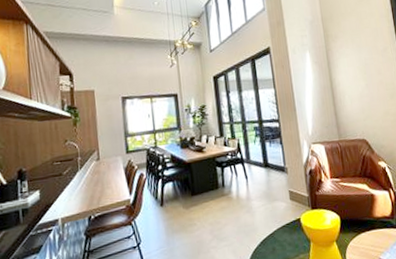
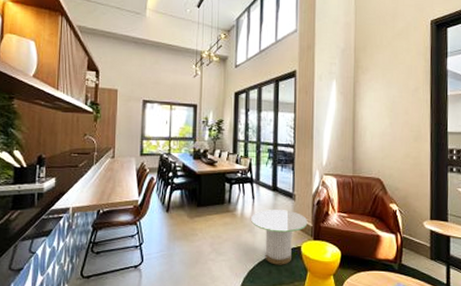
side table: none [247,184,304,241] -> present [251,209,308,265]

